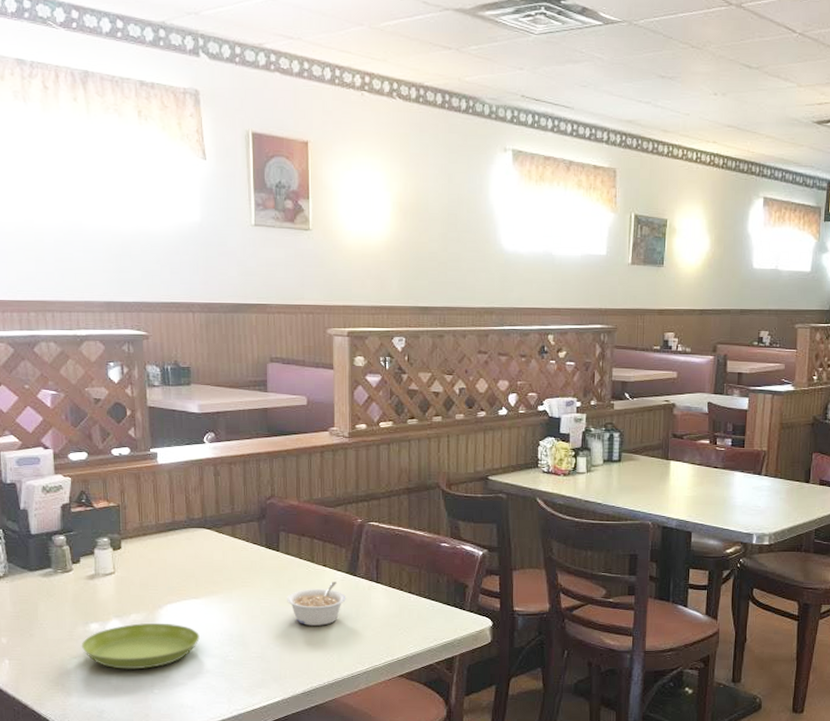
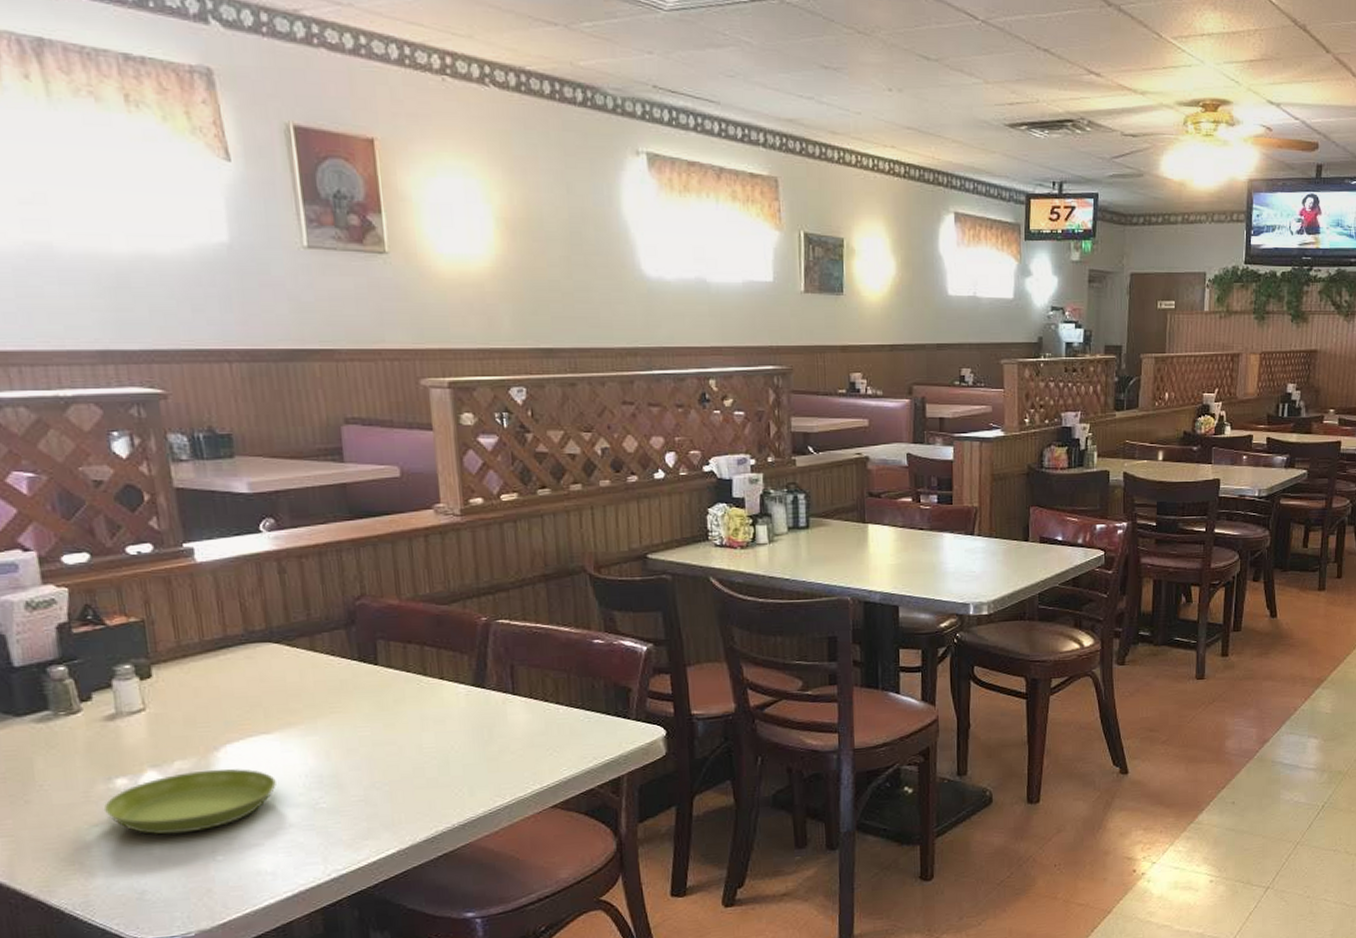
legume: present [287,581,346,626] -> none [393,697,474,755]

